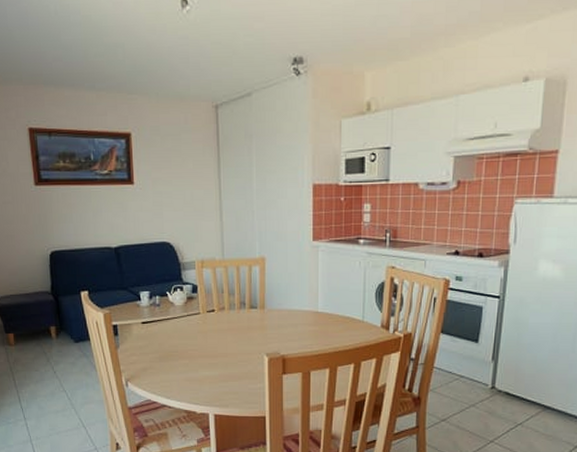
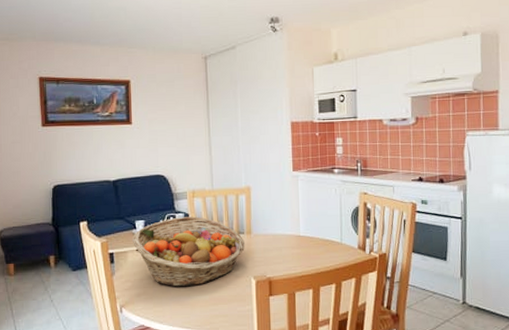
fruit basket: none [137,288,257,362] -> present [133,216,245,287]

